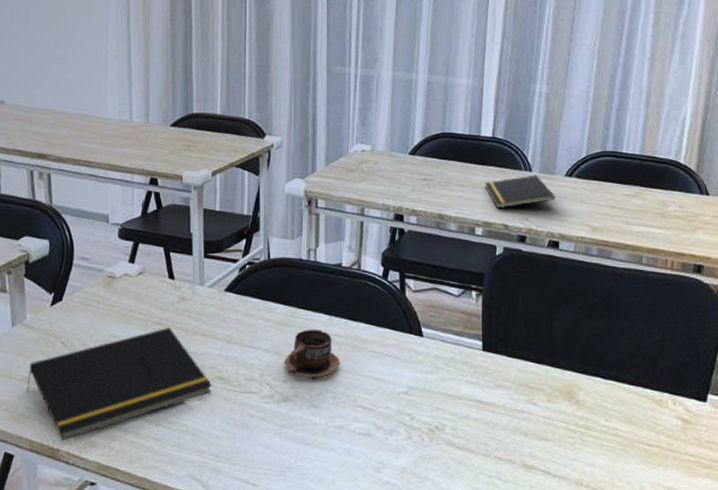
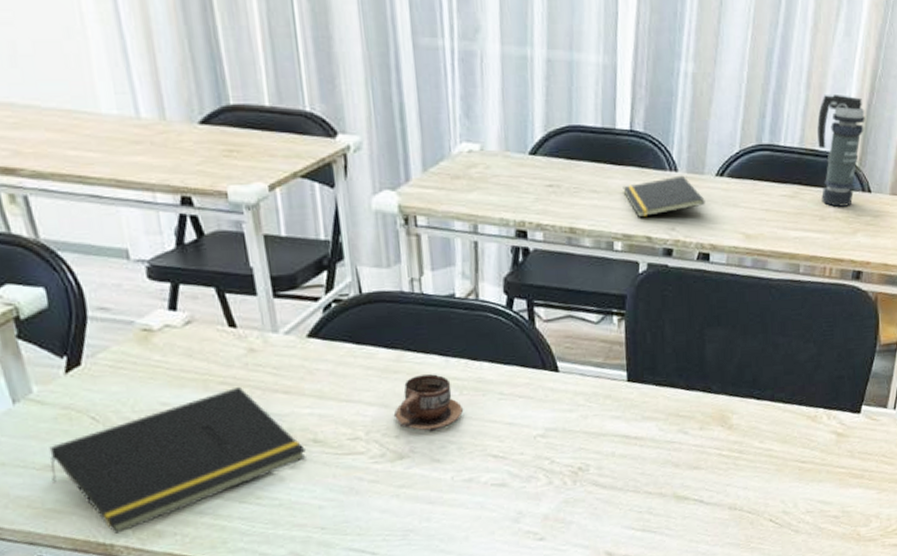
smoke grenade: none [656,111,701,207] -> present [817,93,865,207]

